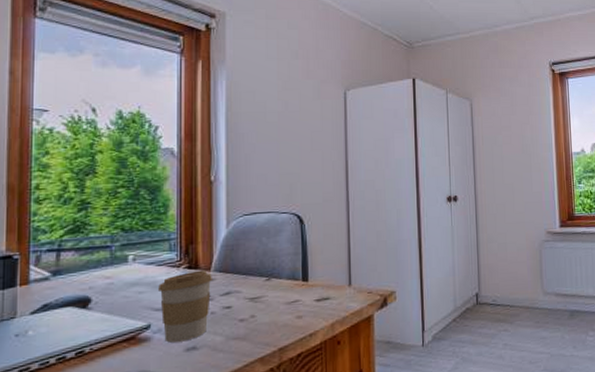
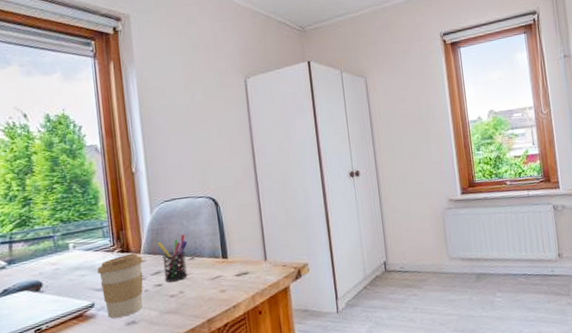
pen holder: none [231,252,265,305] -> present [157,234,188,282]

